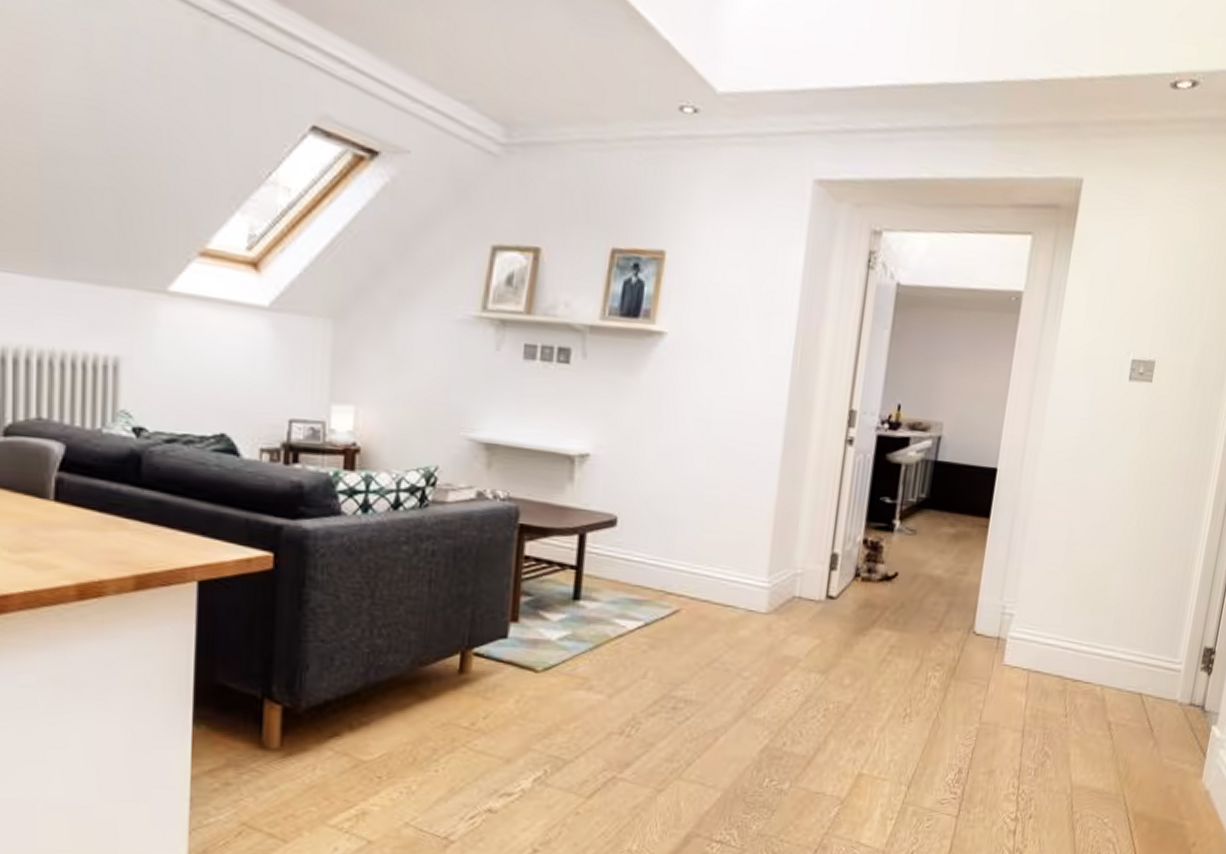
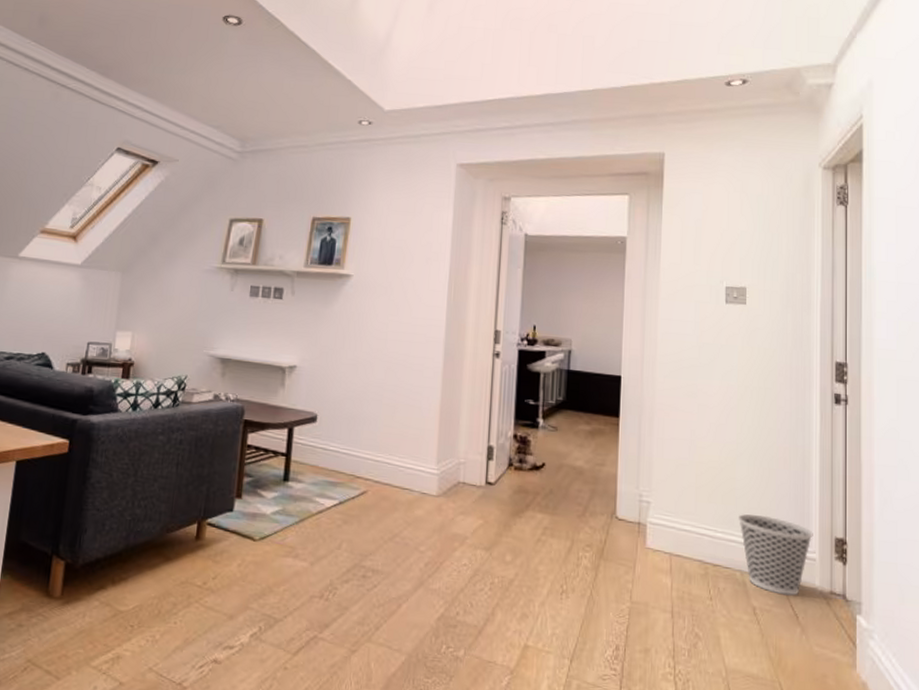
wastebasket: none [1106,625,1183,709] -> present [737,514,813,596]

